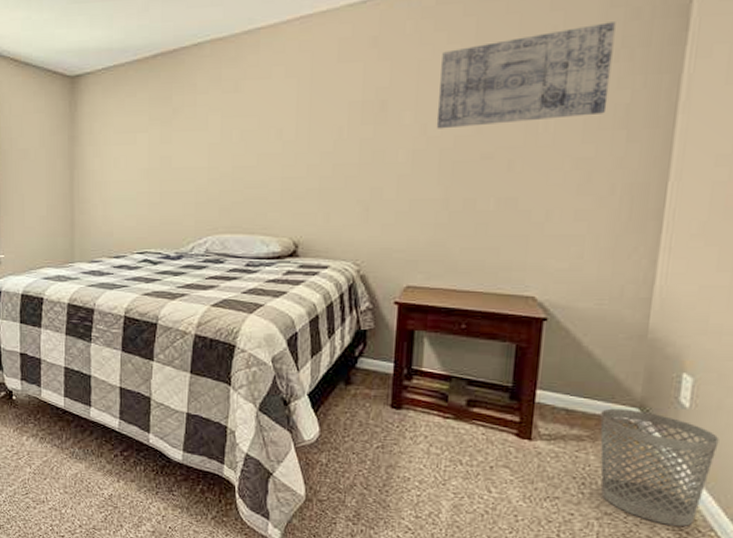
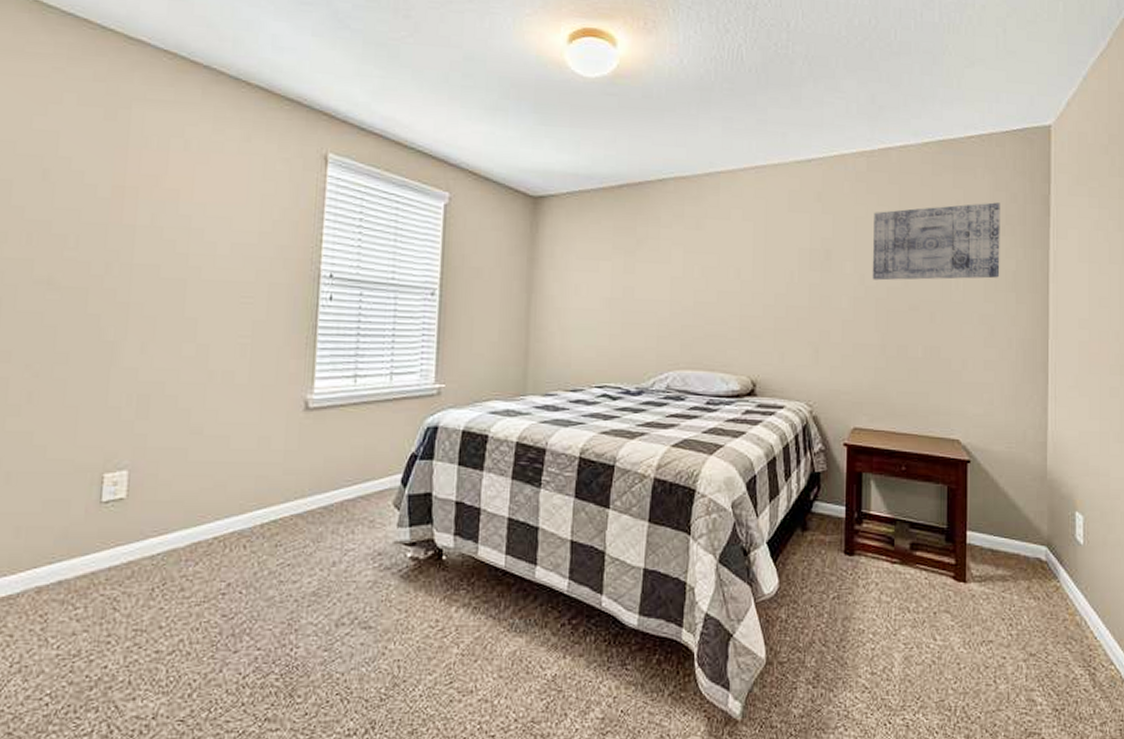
wastebasket: present [600,408,720,526] -> none [1019,547,1108,662]

